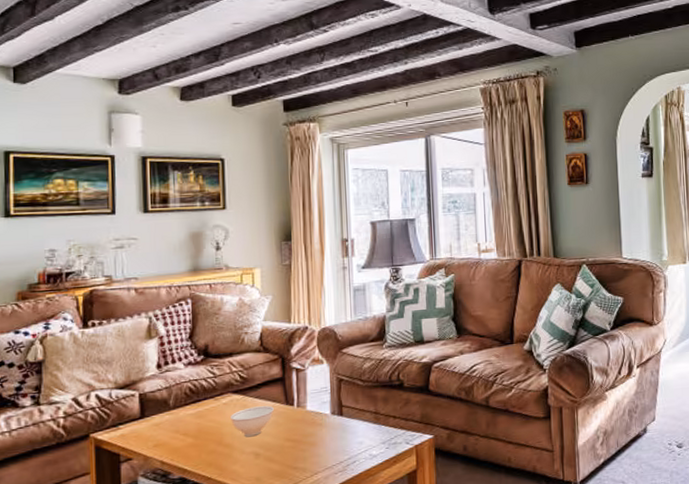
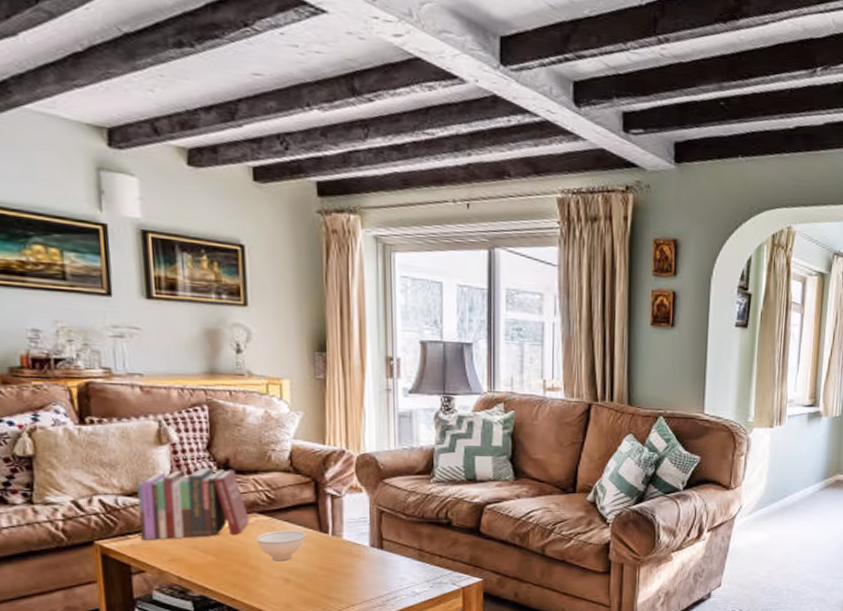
books: none [128,354,225,429] -> present [137,467,250,540]

